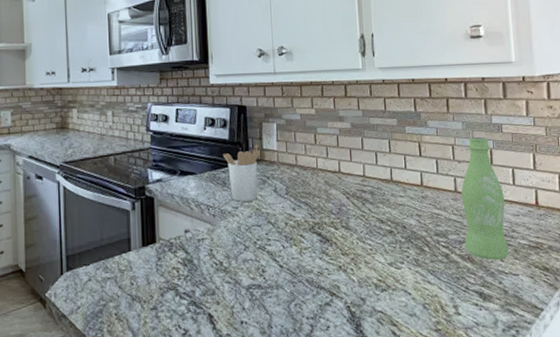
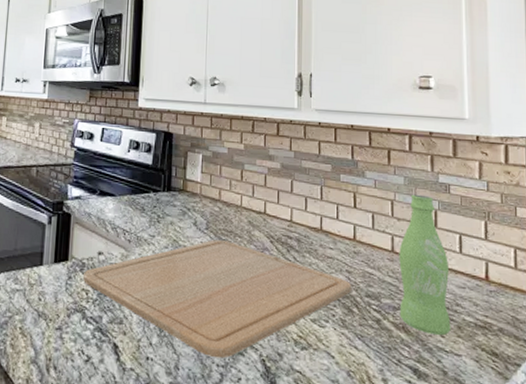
chopping board: none [173,202,423,312] -> present [83,239,352,359]
utensil holder: present [222,144,260,202] -> none [144,173,183,231]

